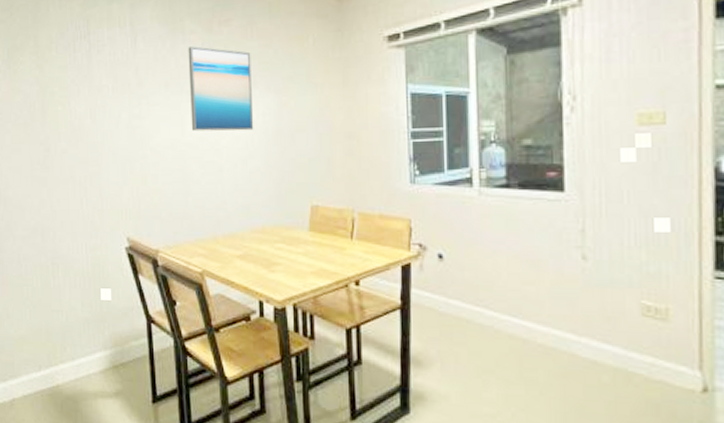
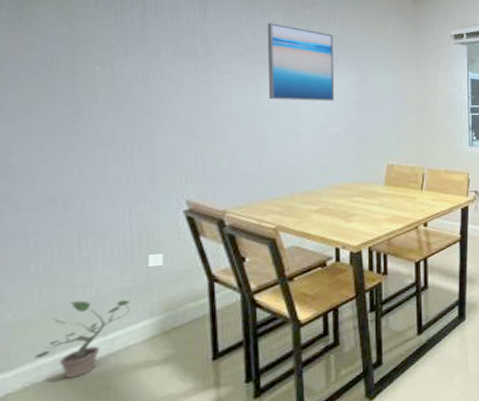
potted plant: none [29,325,89,395] -> present [34,299,130,379]

